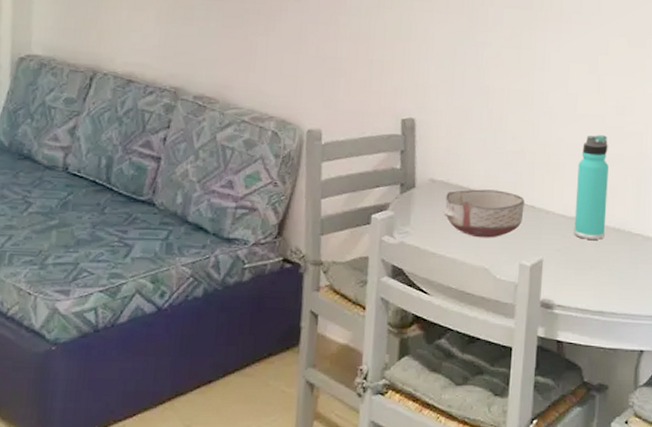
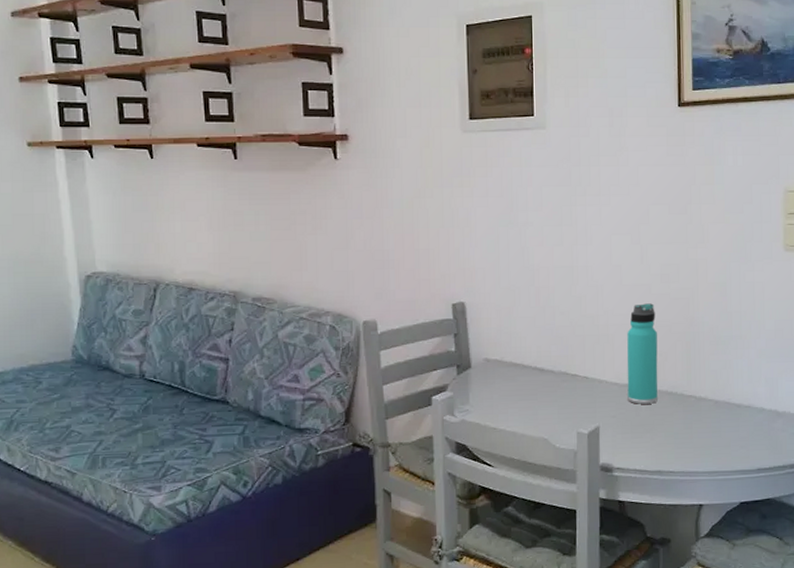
ceramic bowl: present [444,189,525,238] -> none [500,364,578,411]

